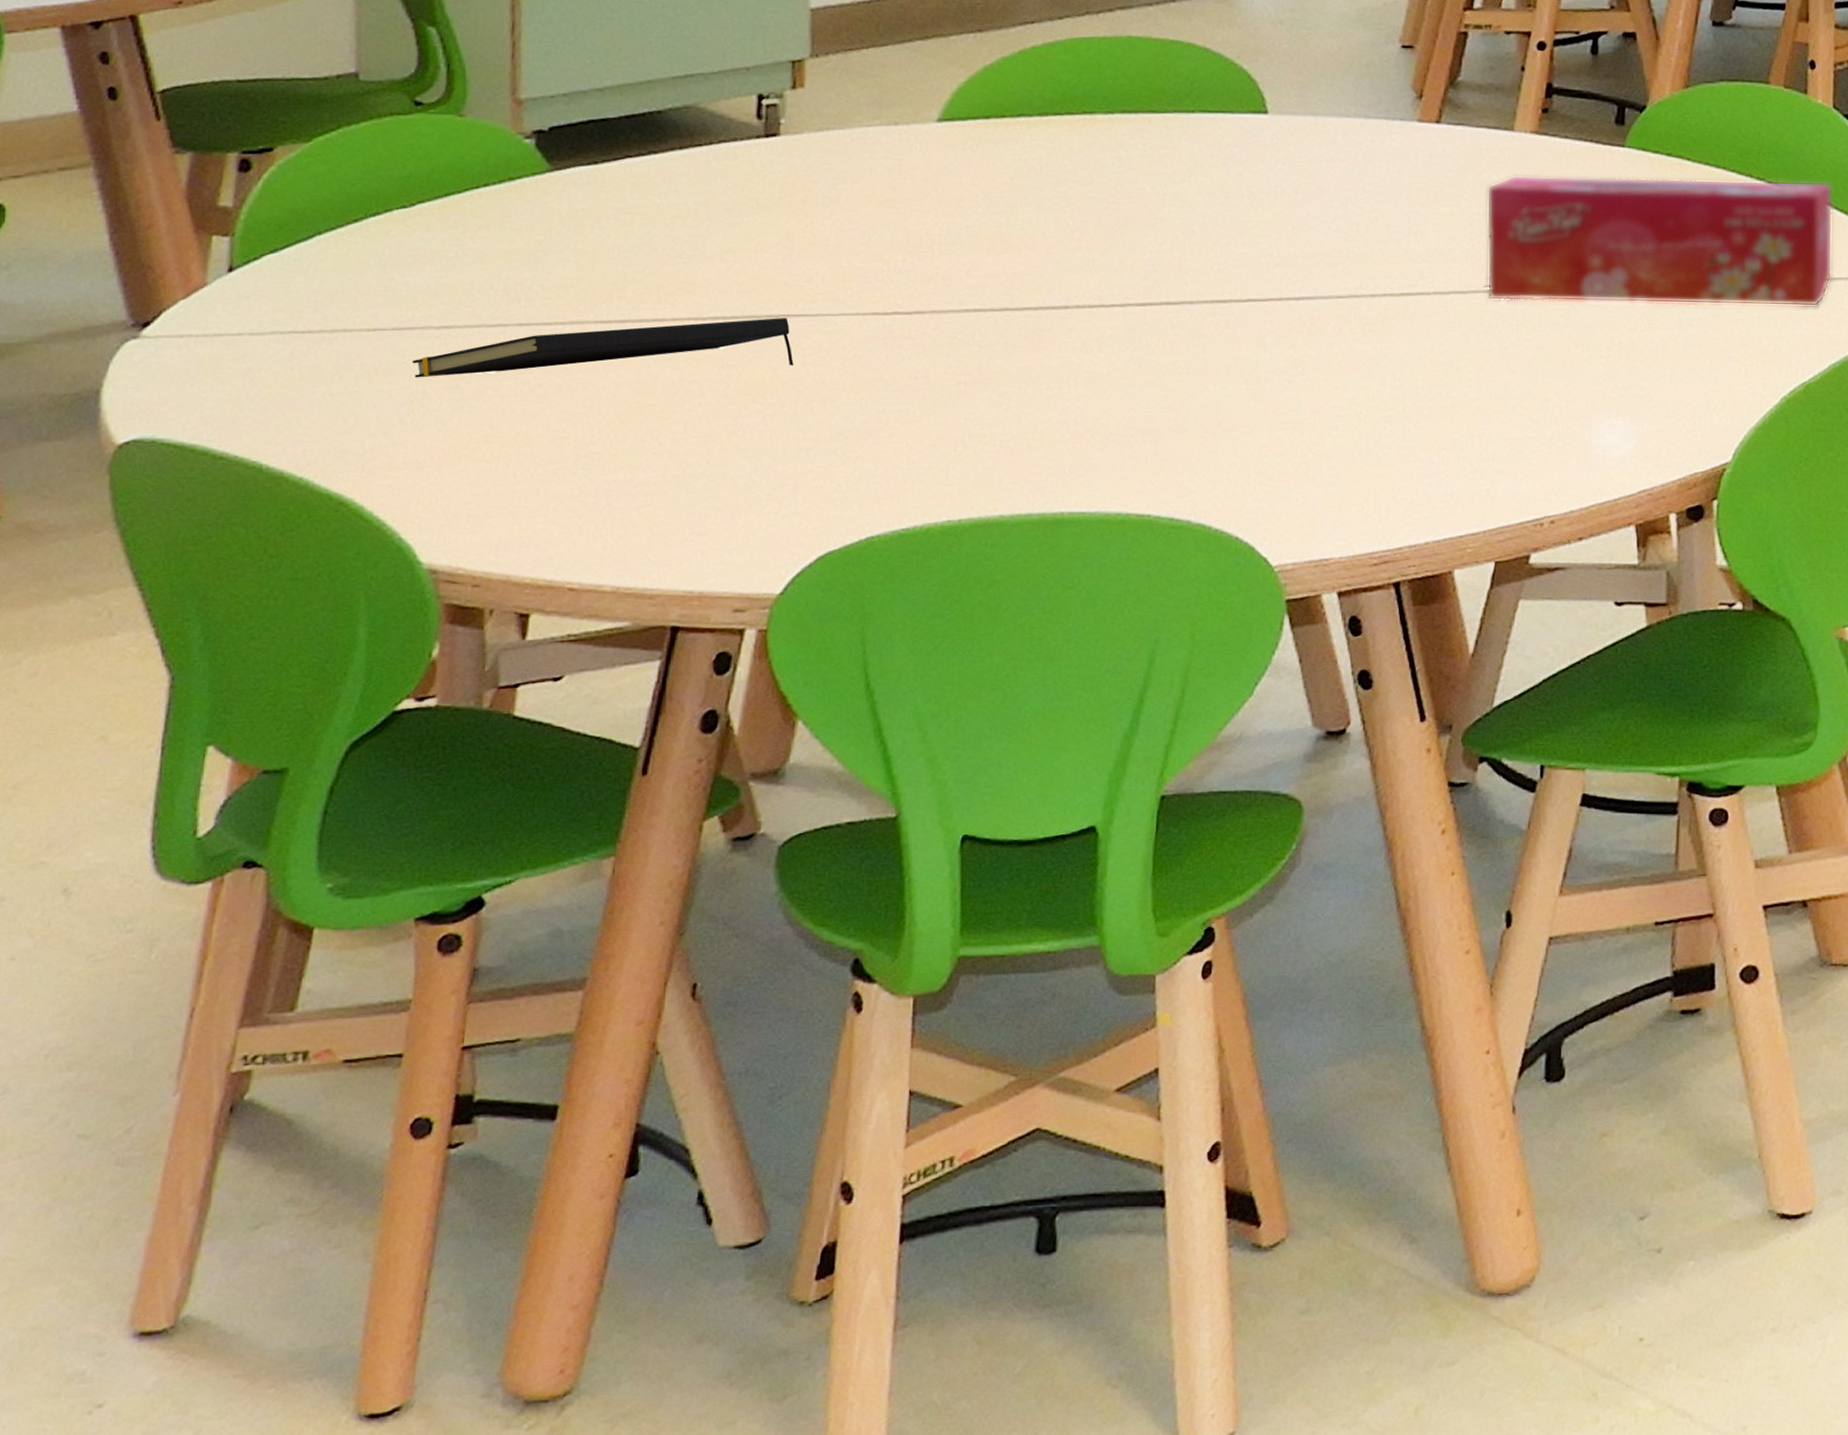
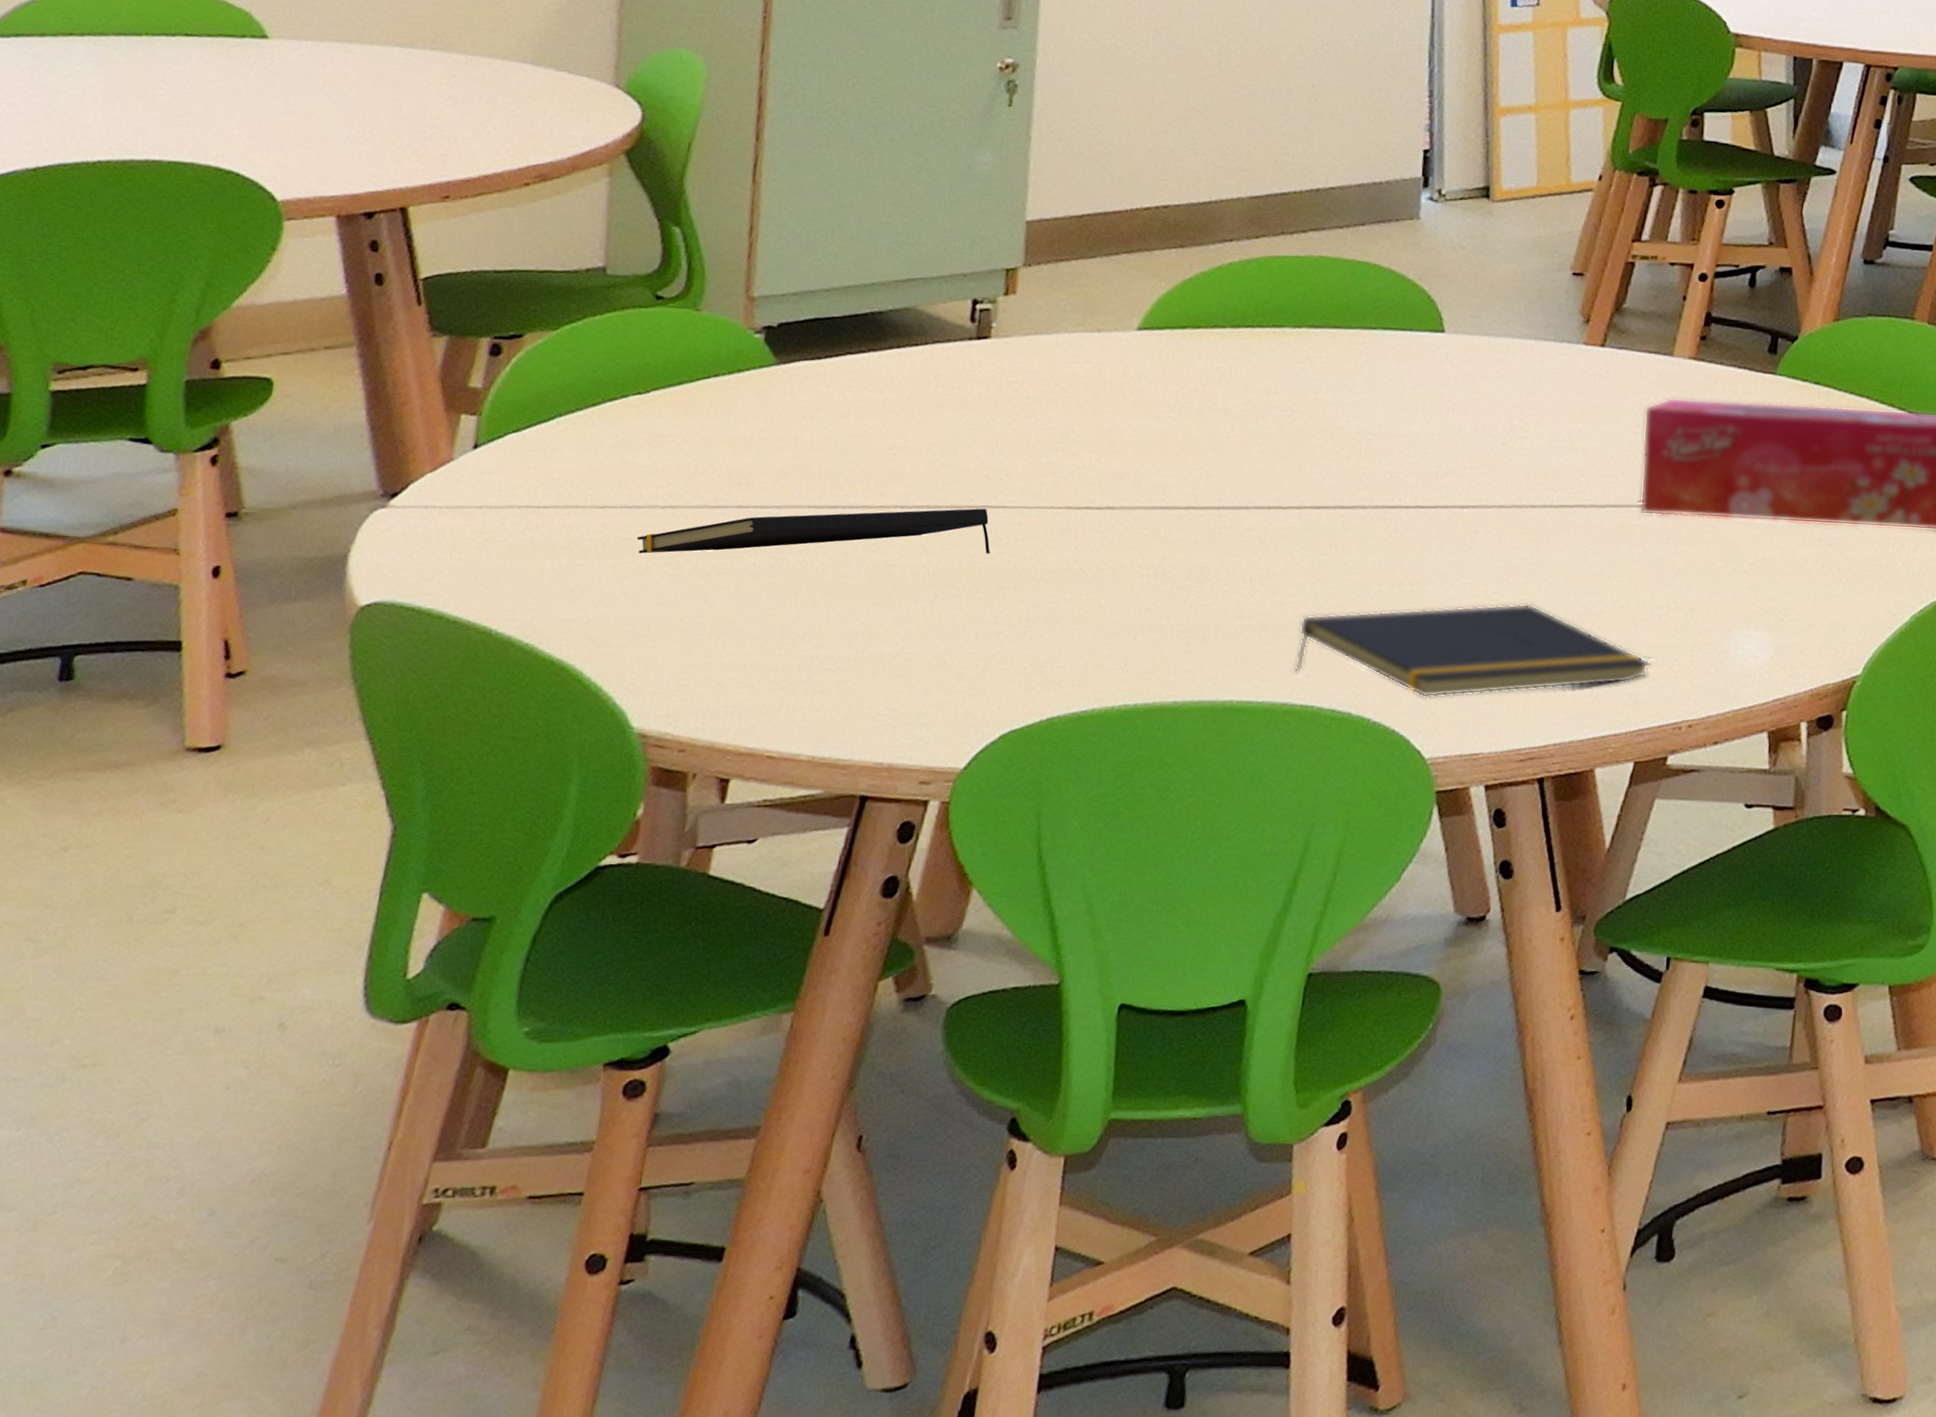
notepad: none [1127,399,1507,503] -> present [1294,603,1651,698]

